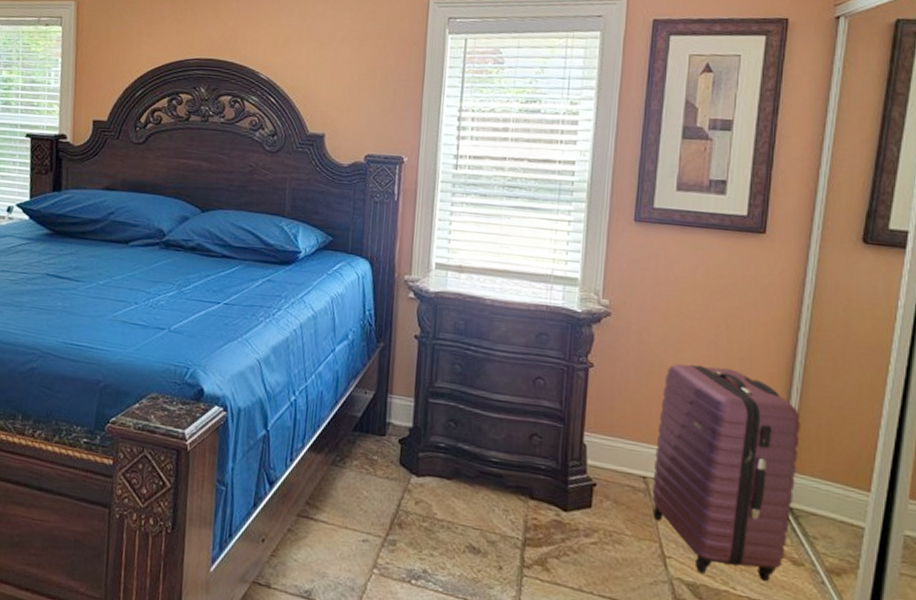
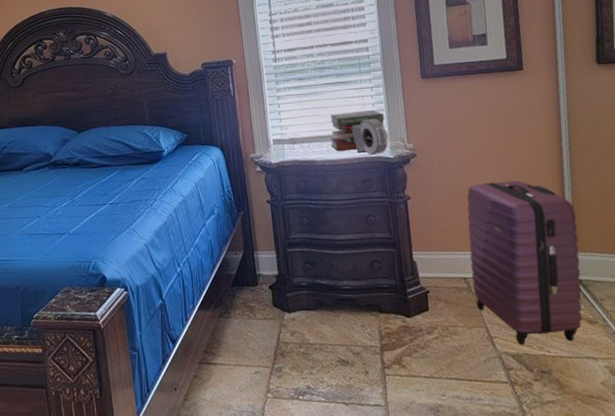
books: none [507,245,578,294] -> present [330,110,385,151]
alarm clock: none [536,259,579,306] -> present [352,118,388,156]

